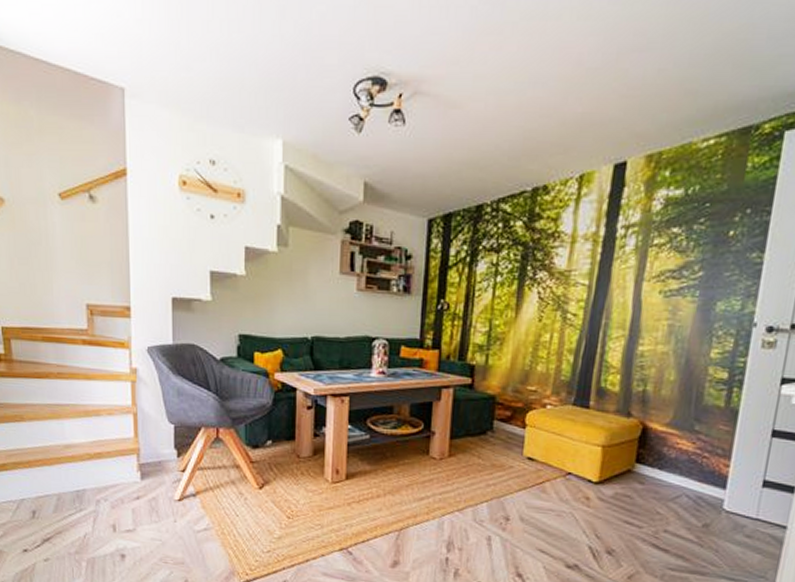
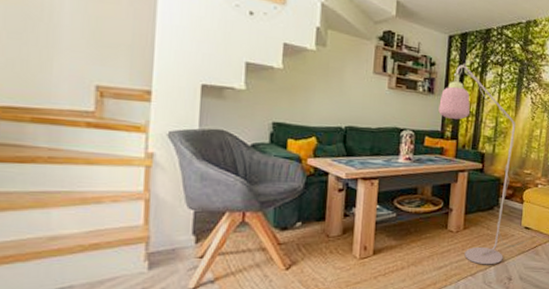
floor lamp: none [416,252,534,501] -> present [438,63,529,265]

